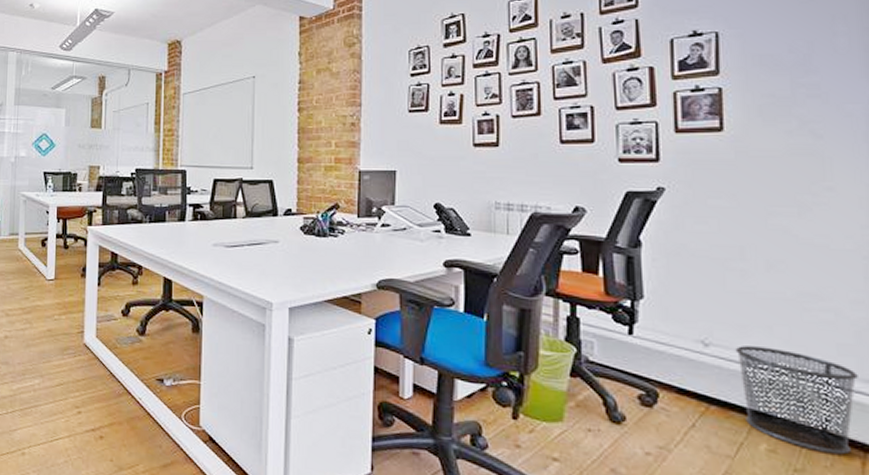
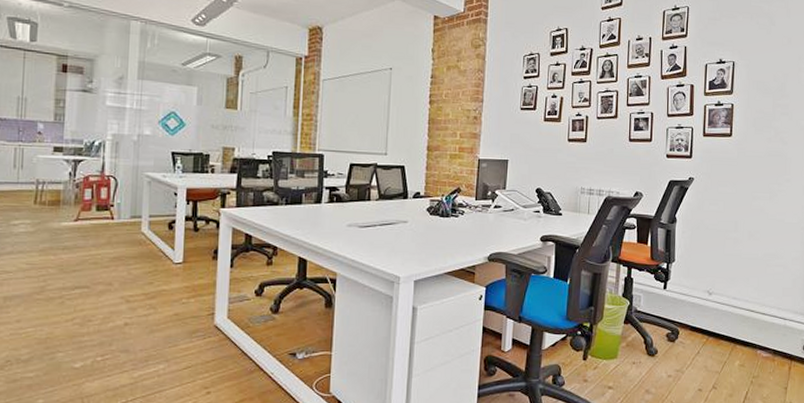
waste bin: present [735,346,858,455] -> none [726,293,792,364]

